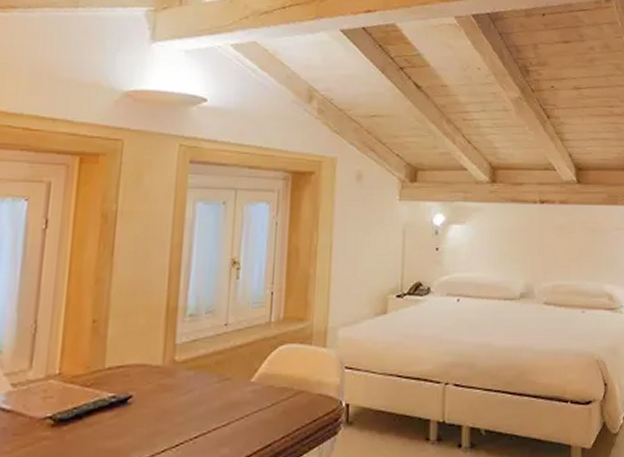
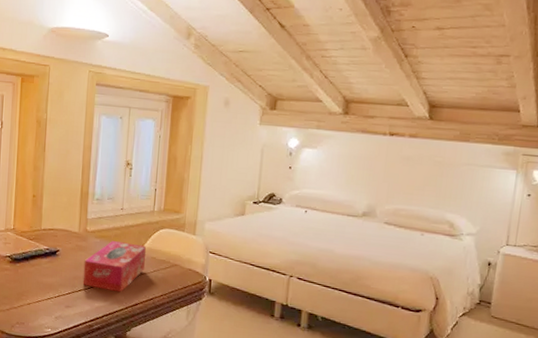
tissue box: none [167,370,260,444] -> present [82,241,146,293]

